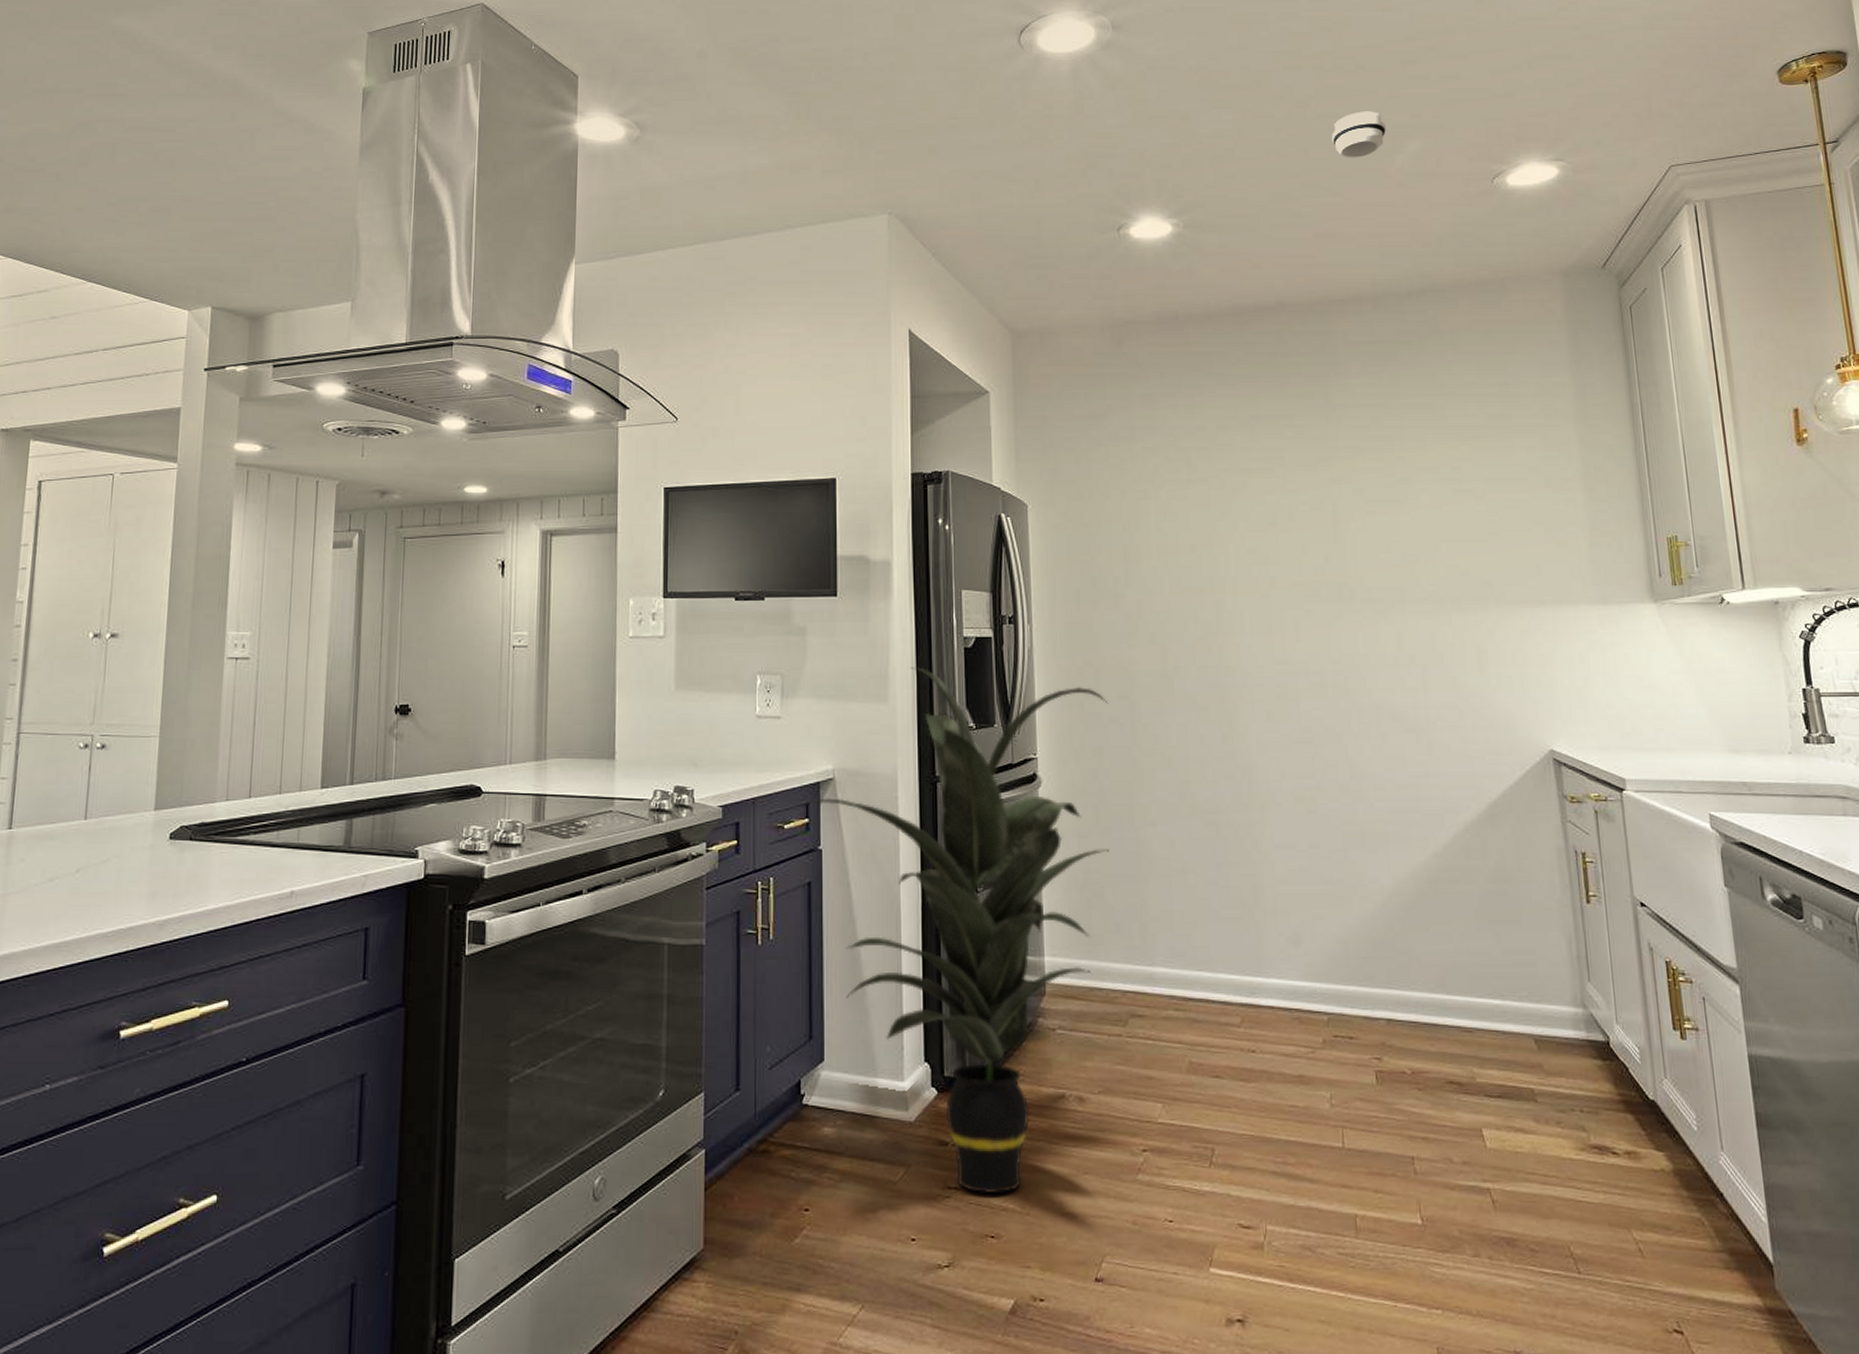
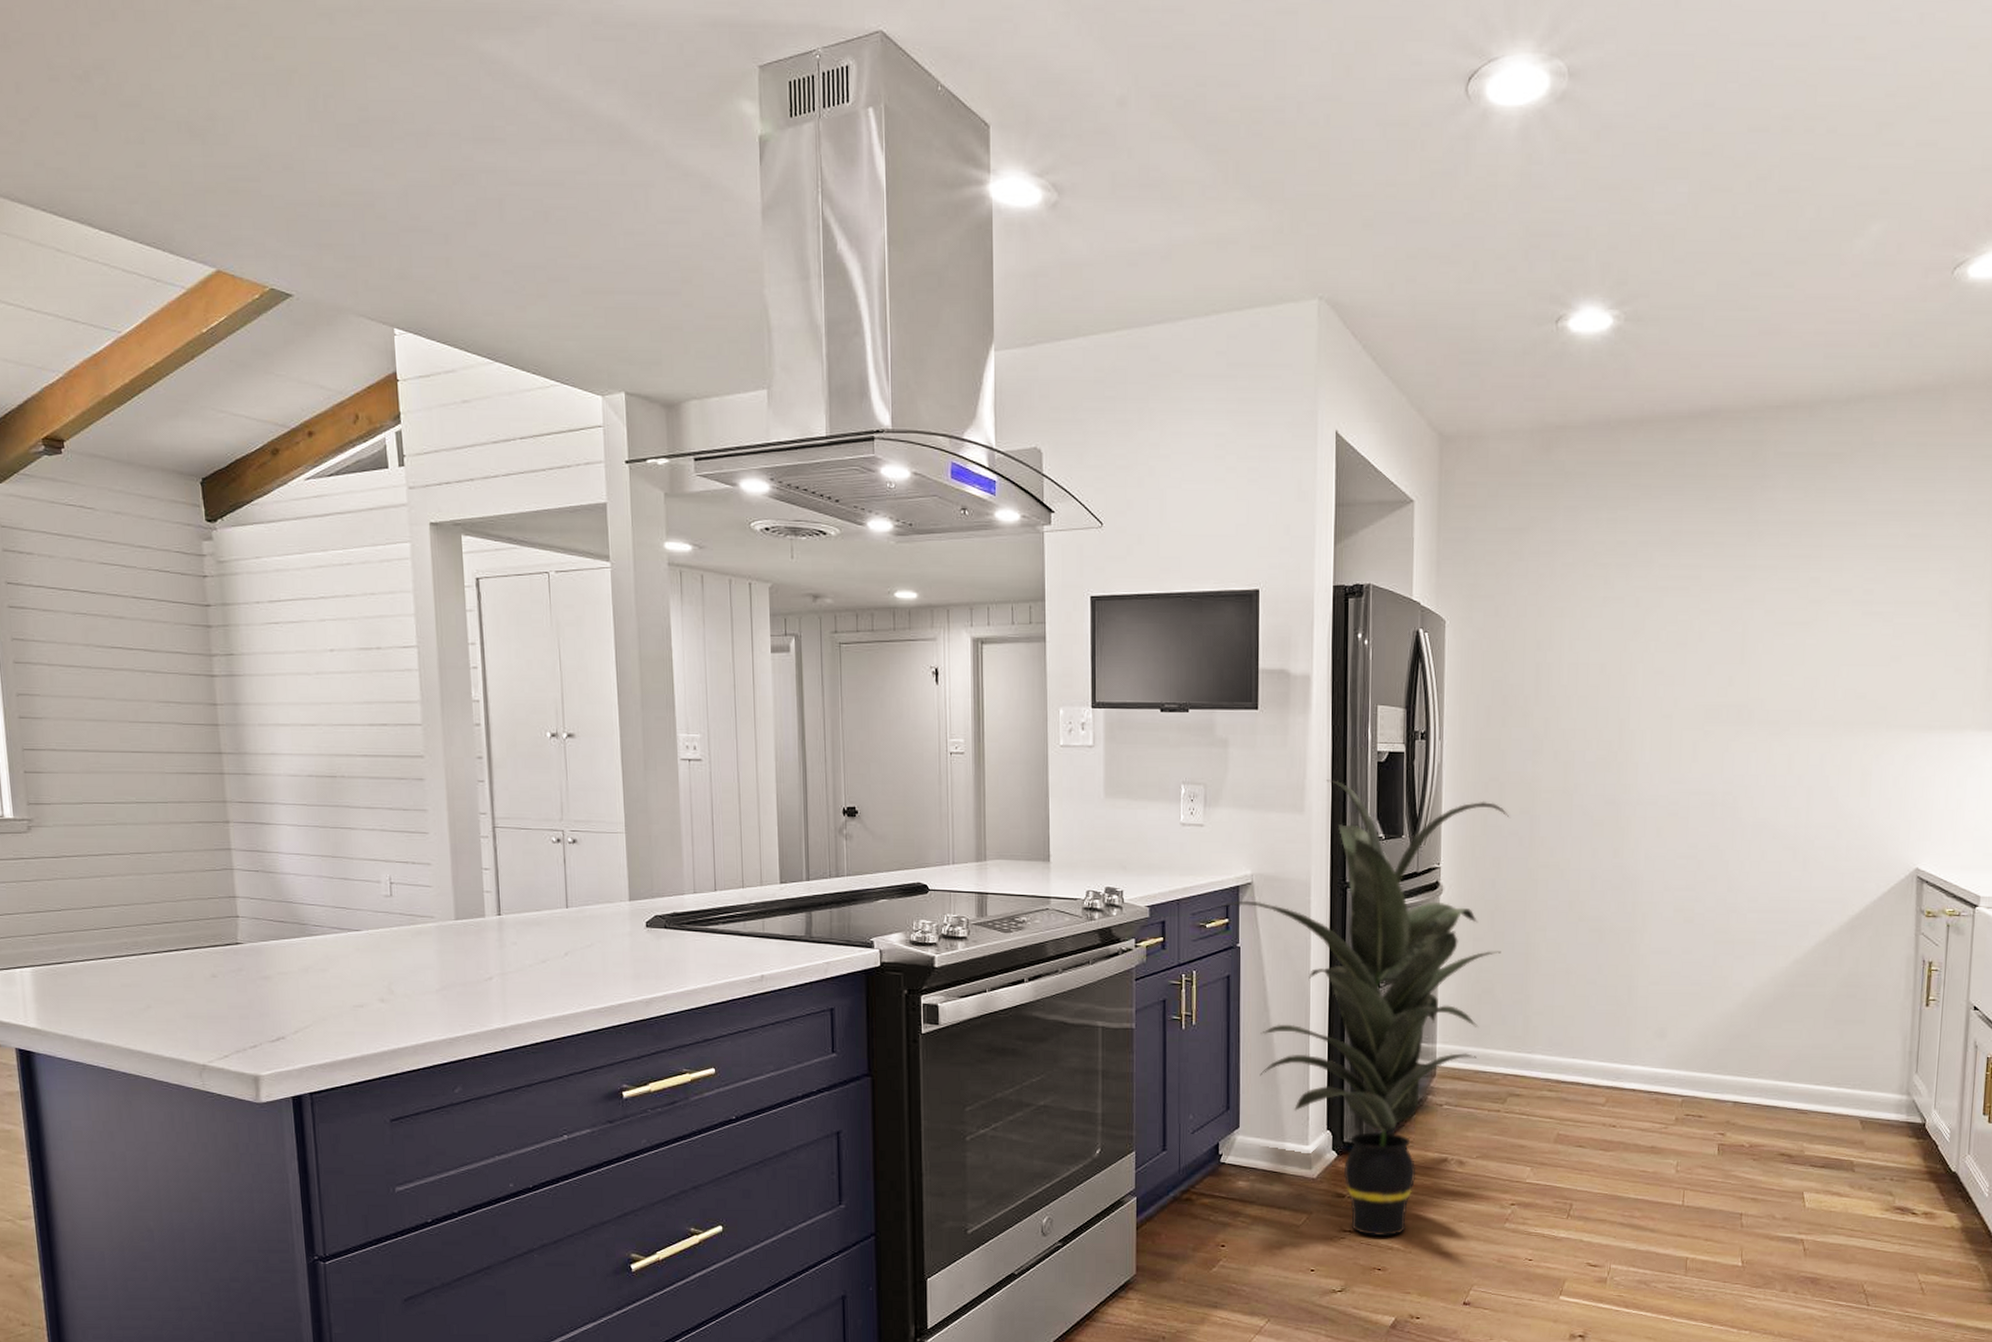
smoke detector: present [1331,111,1386,158] -> none [1790,185,1850,242]

